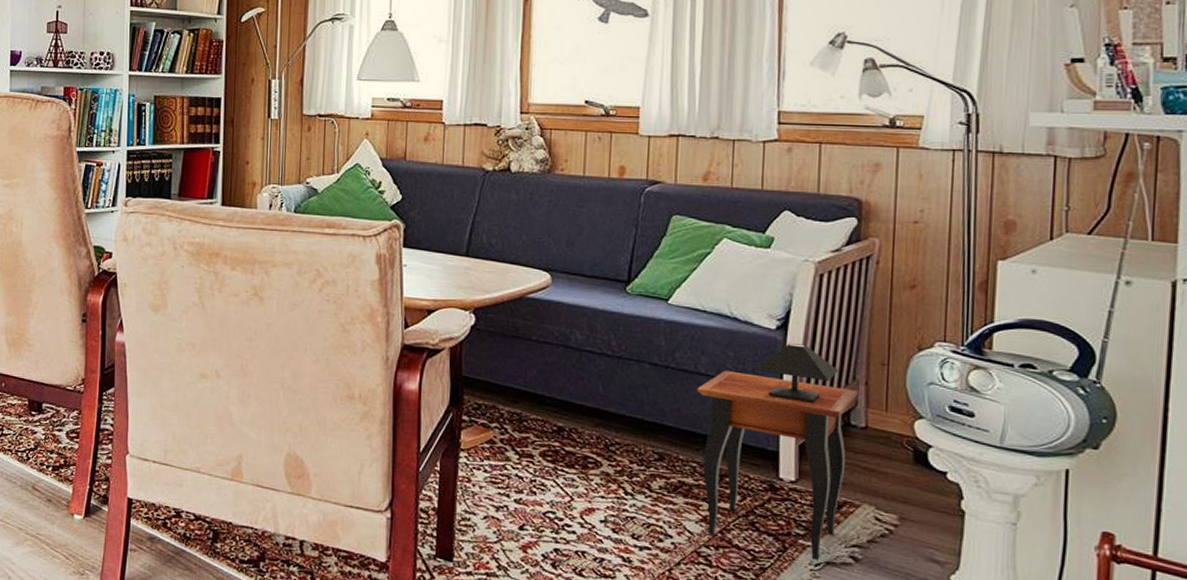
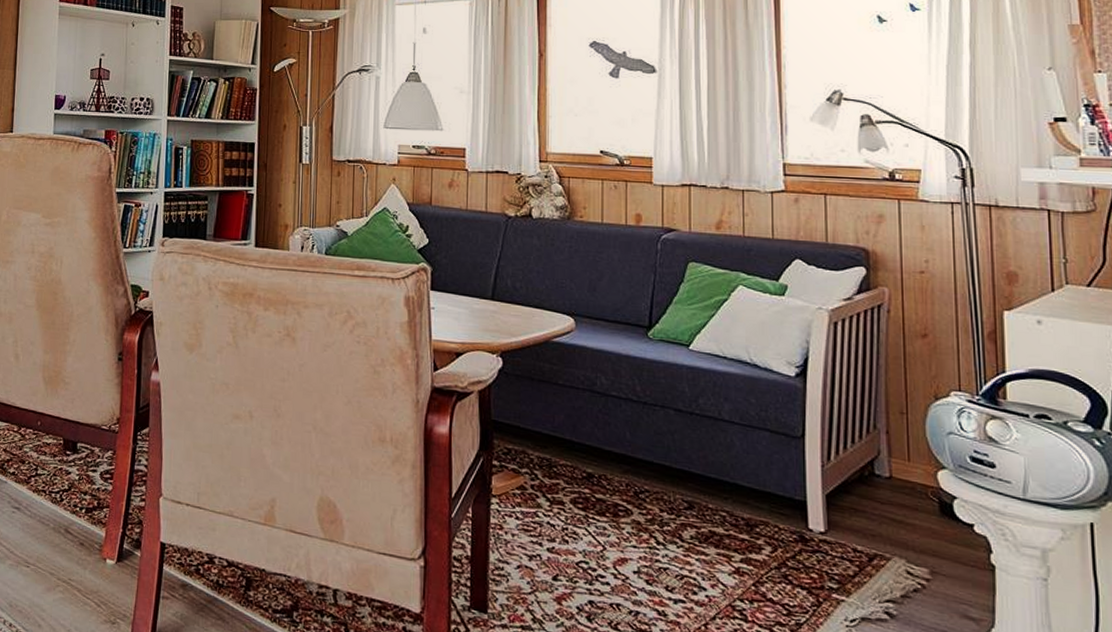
side table: present [696,342,858,561] -> none [721,389,879,616]

